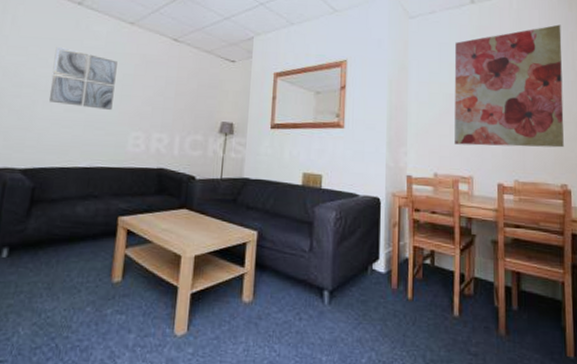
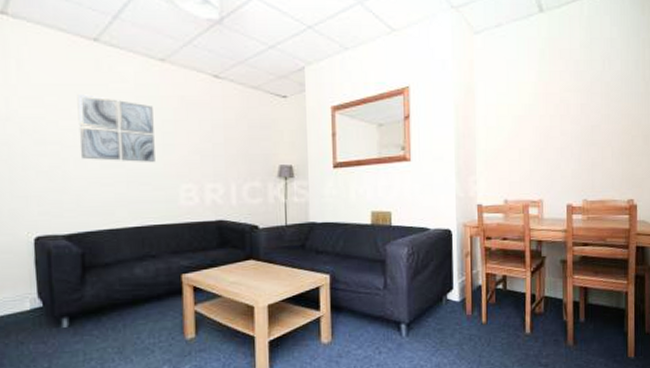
wall art: present [454,24,564,148] -> none [523,31,633,169]

